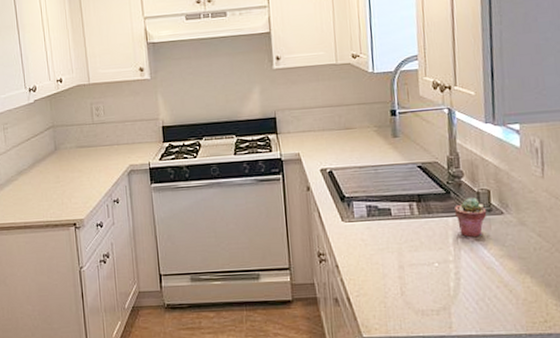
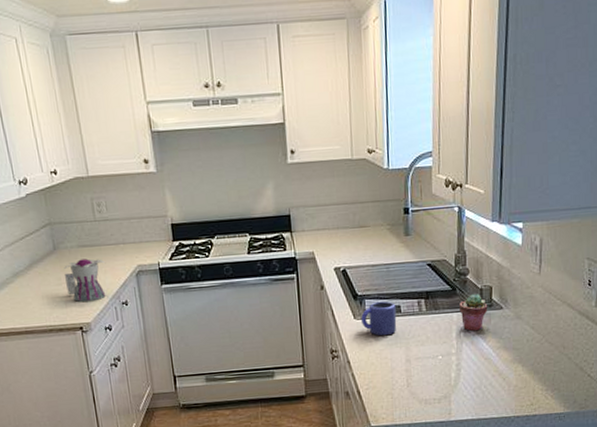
teapot: none [63,158,101,200] -> present [64,259,106,302]
mug: none [349,203,388,240] -> present [361,301,397,336]

